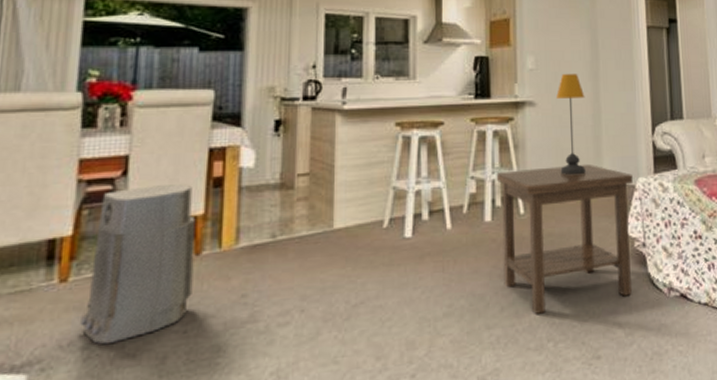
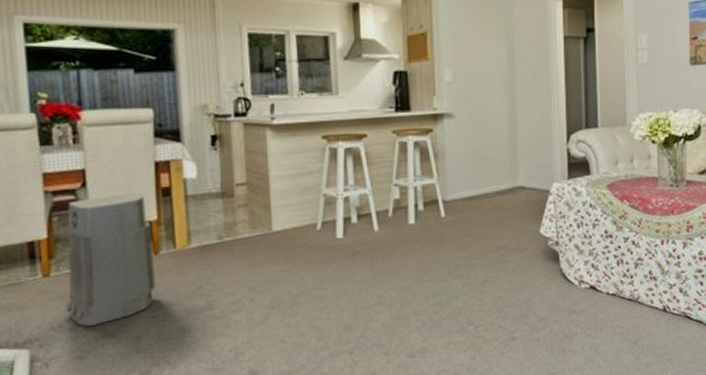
side table: present [496,163,633,314] -> none [418,171,547,303]
table lamp: present [556,74,586,175] -> none [474,86,502,181]

